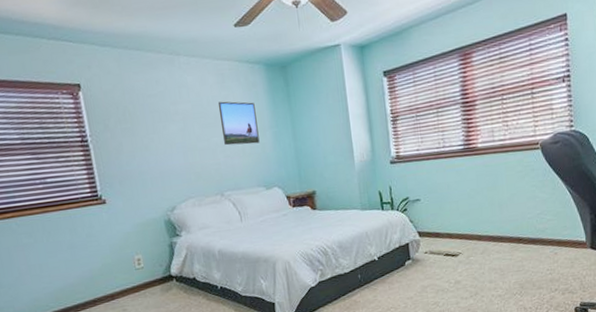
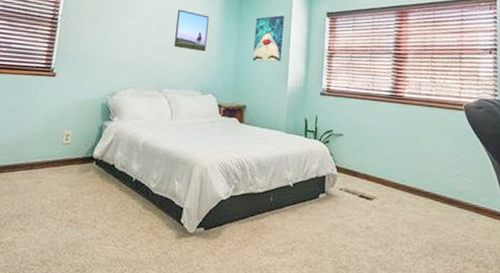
wall art: none [307,85,343,143] -> present [253,15,284,62]

